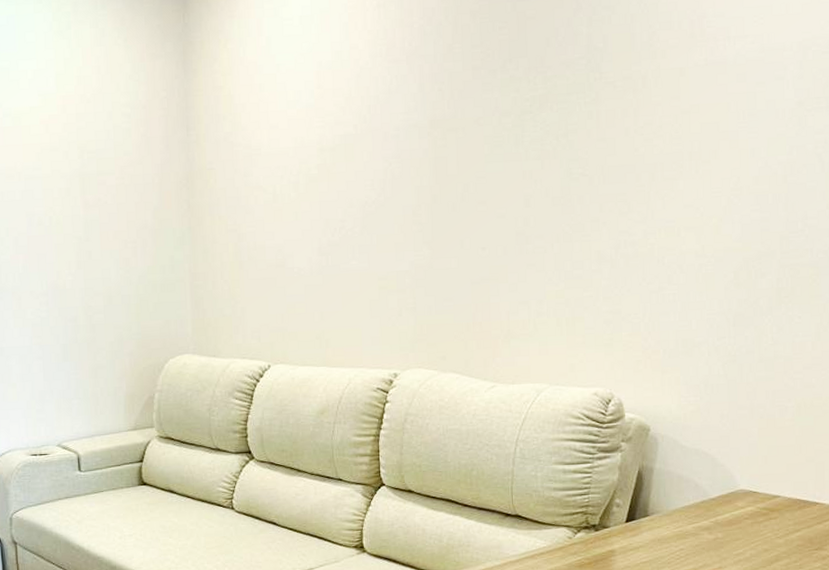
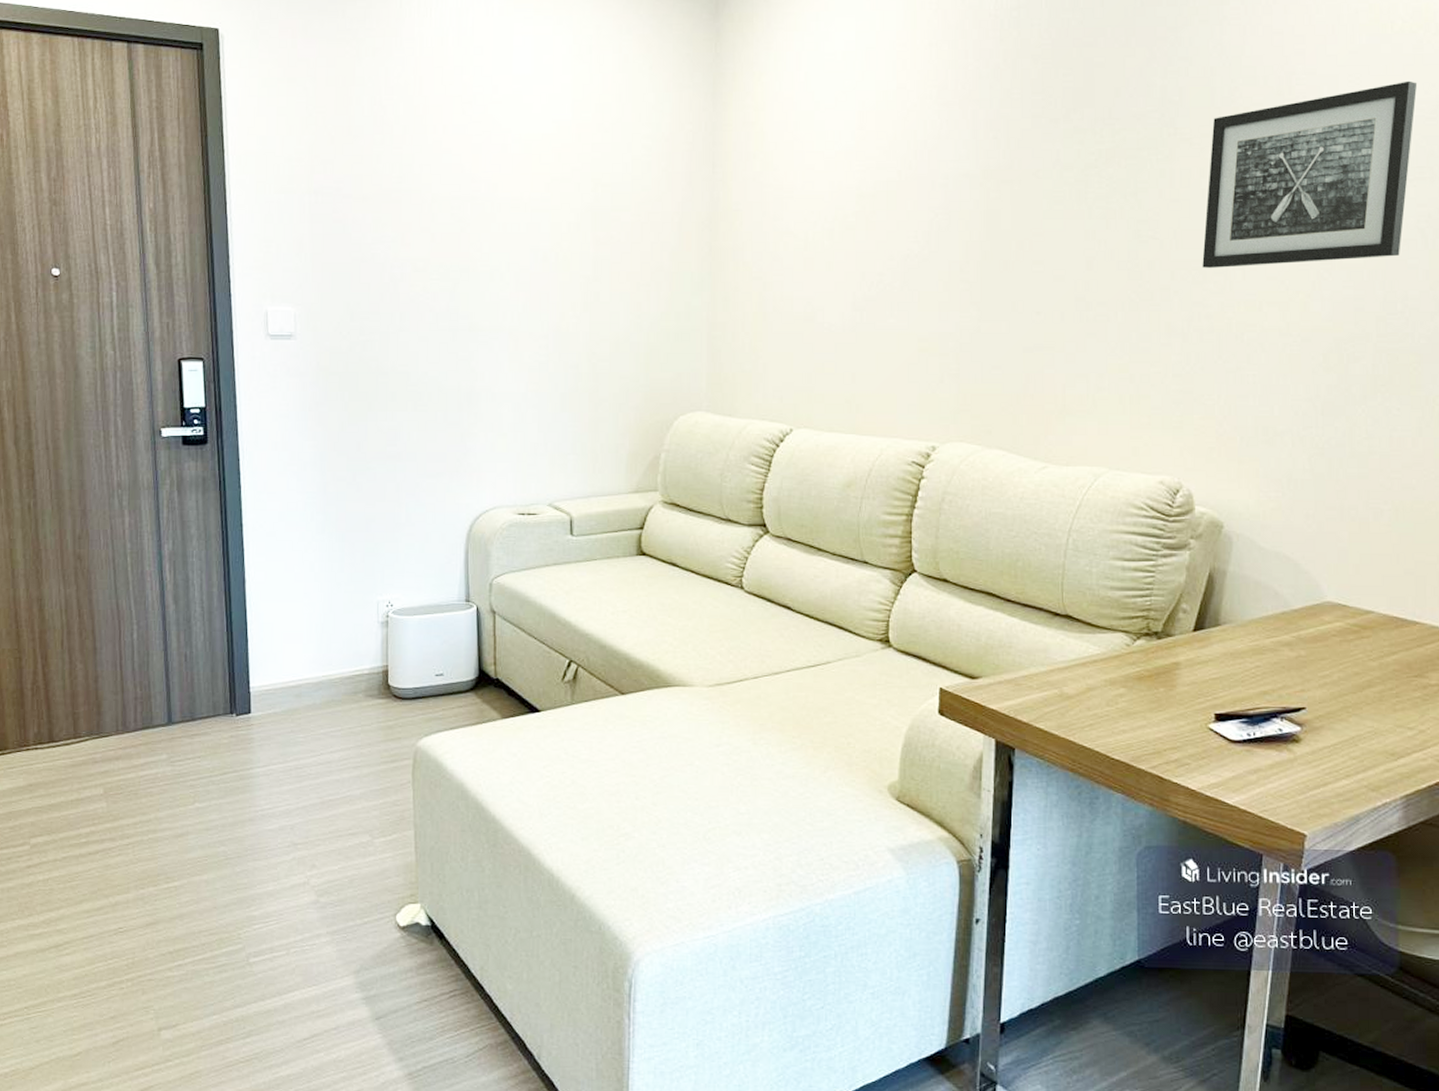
wall art: none [627,18,815,200] -> present [1202,80,1418,269]

